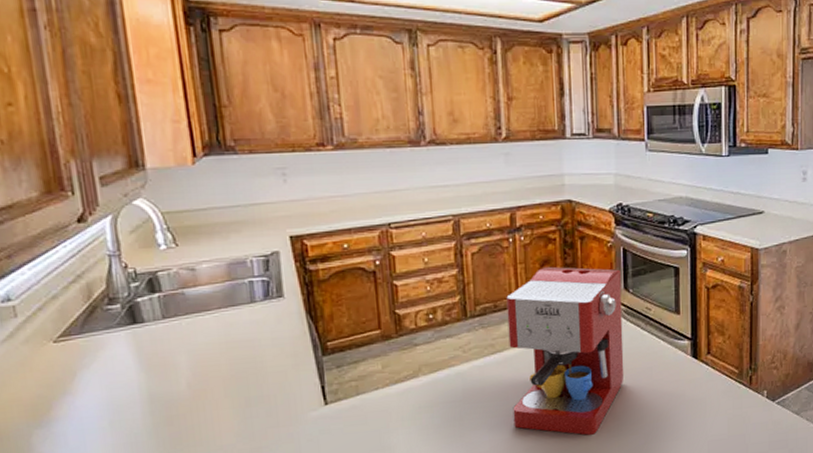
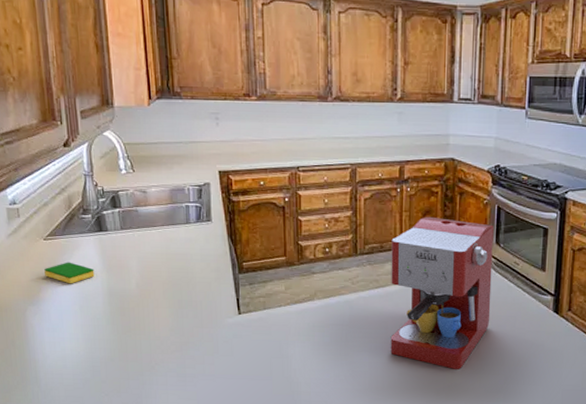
dish sponge: none [56,366,129,395] -> present [44,262,95,284]

